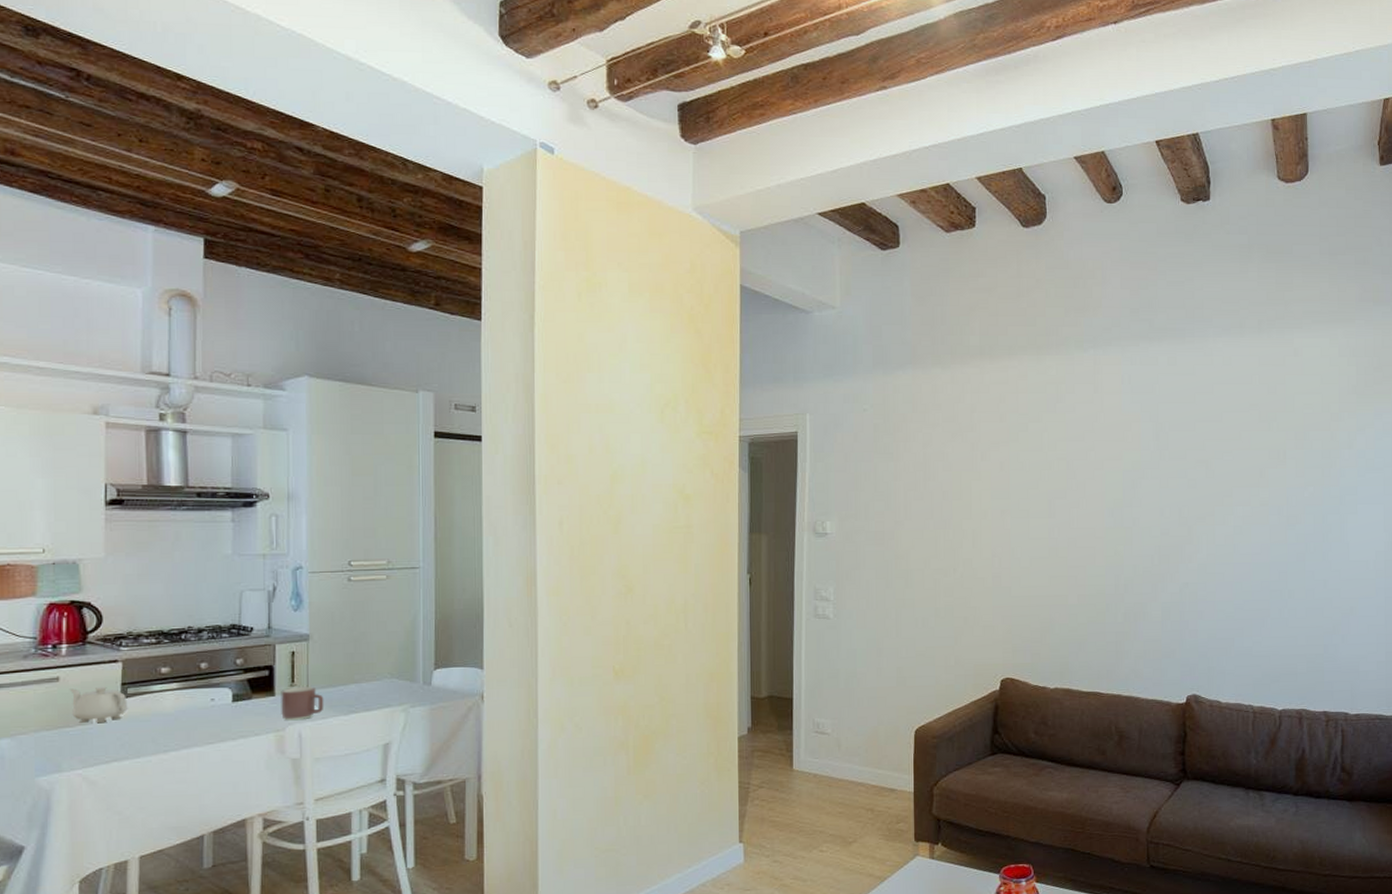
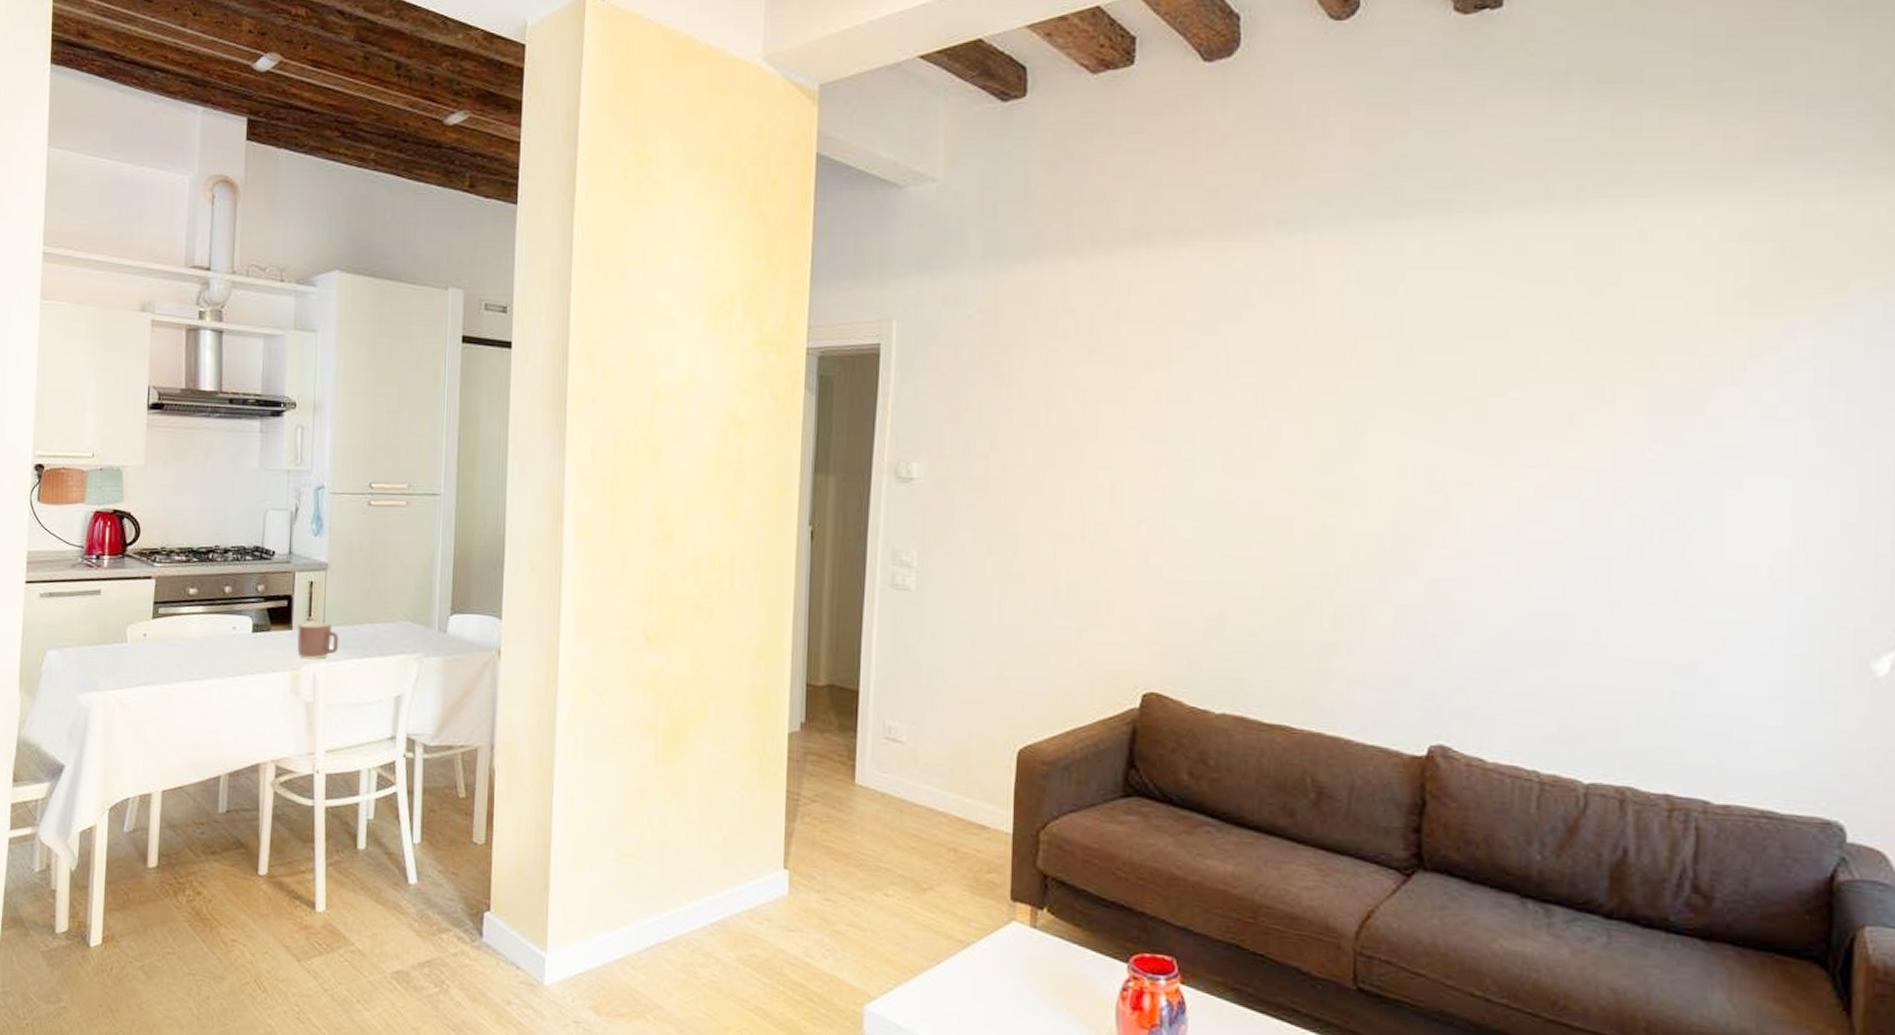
teapot: present [69,686,128,724] -> none [108,603,158,643]

